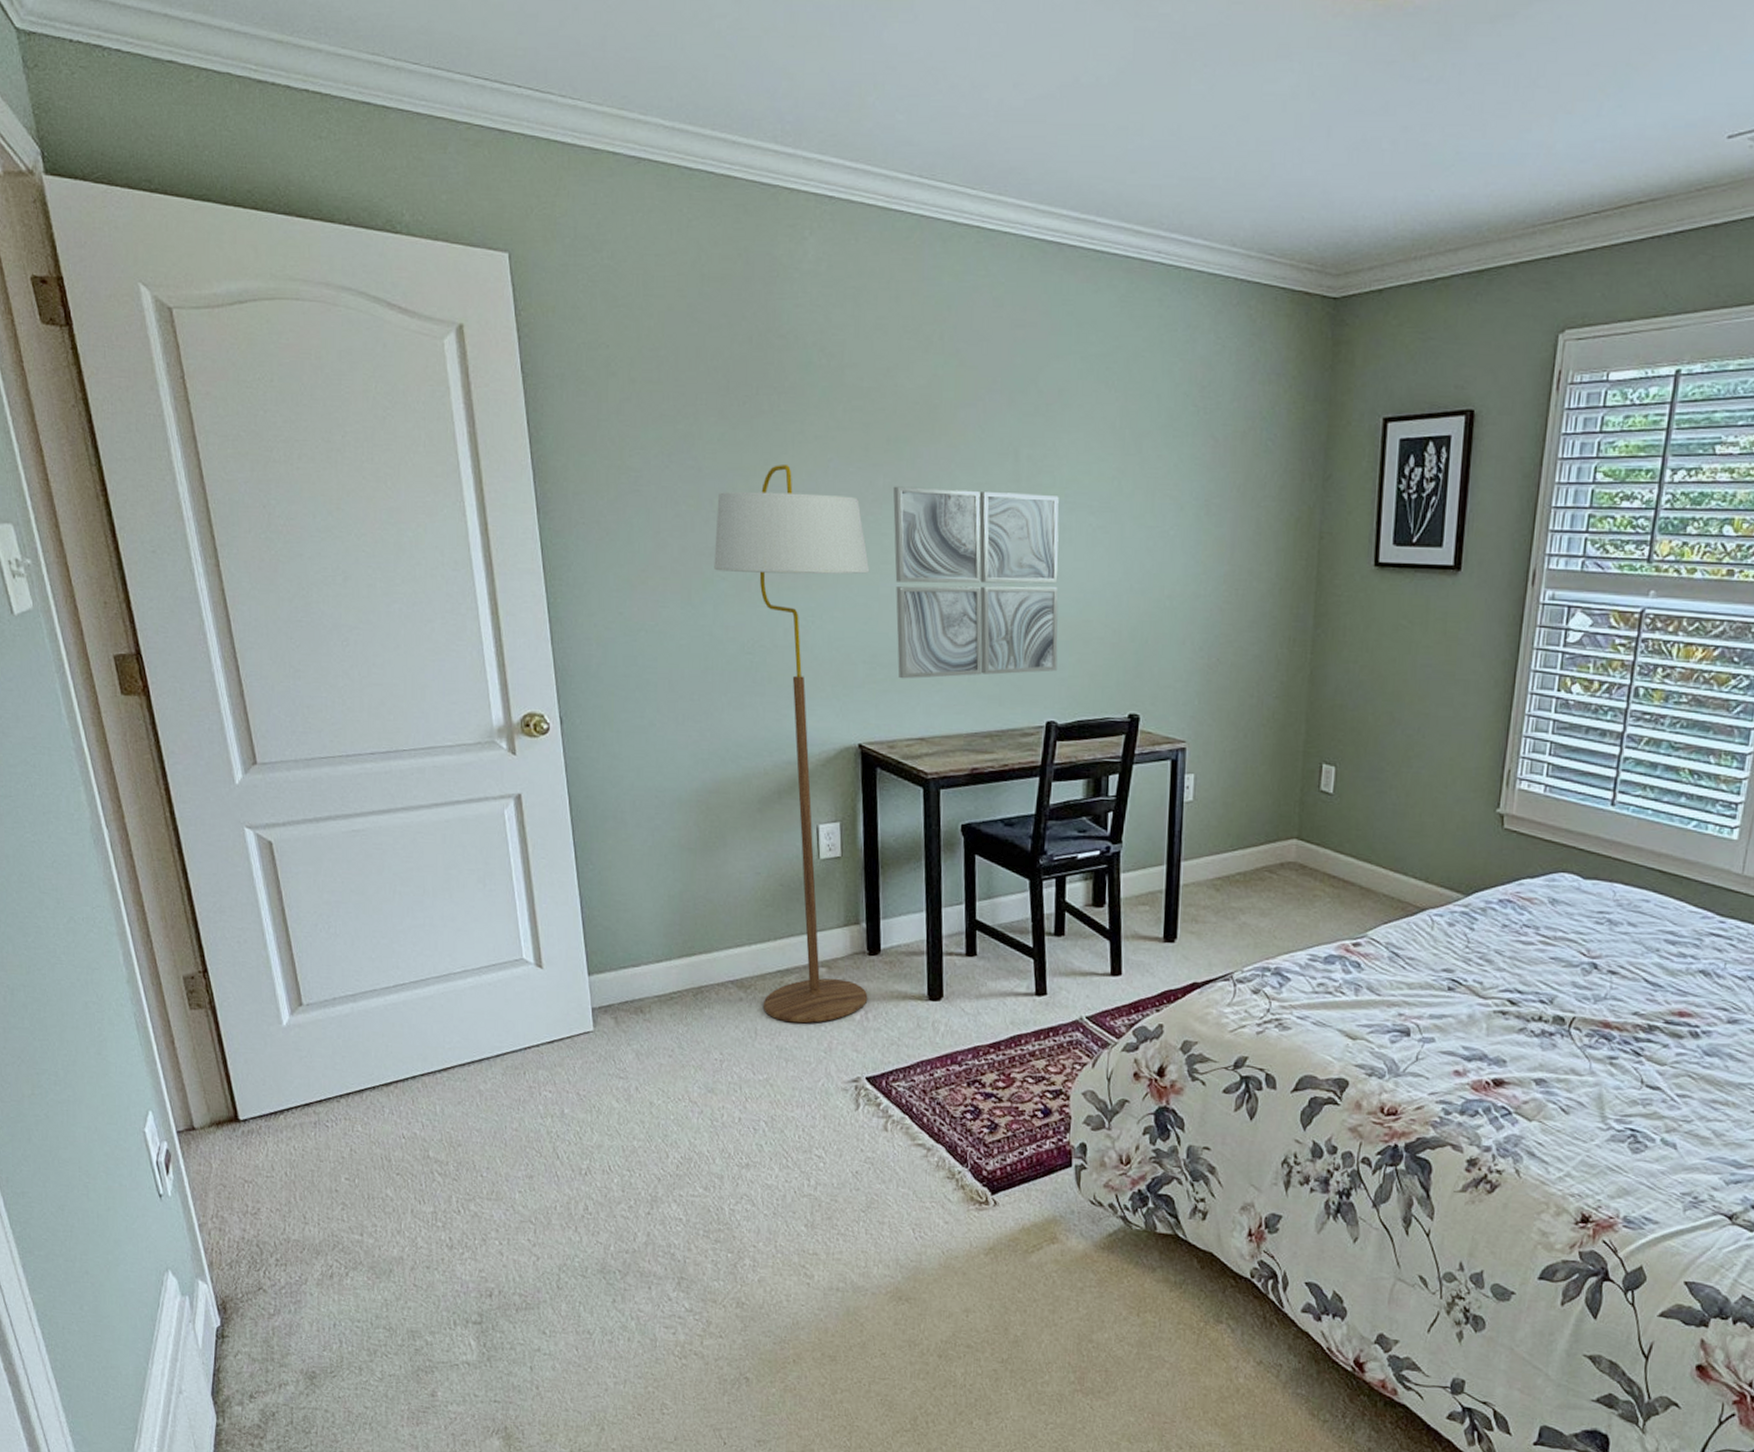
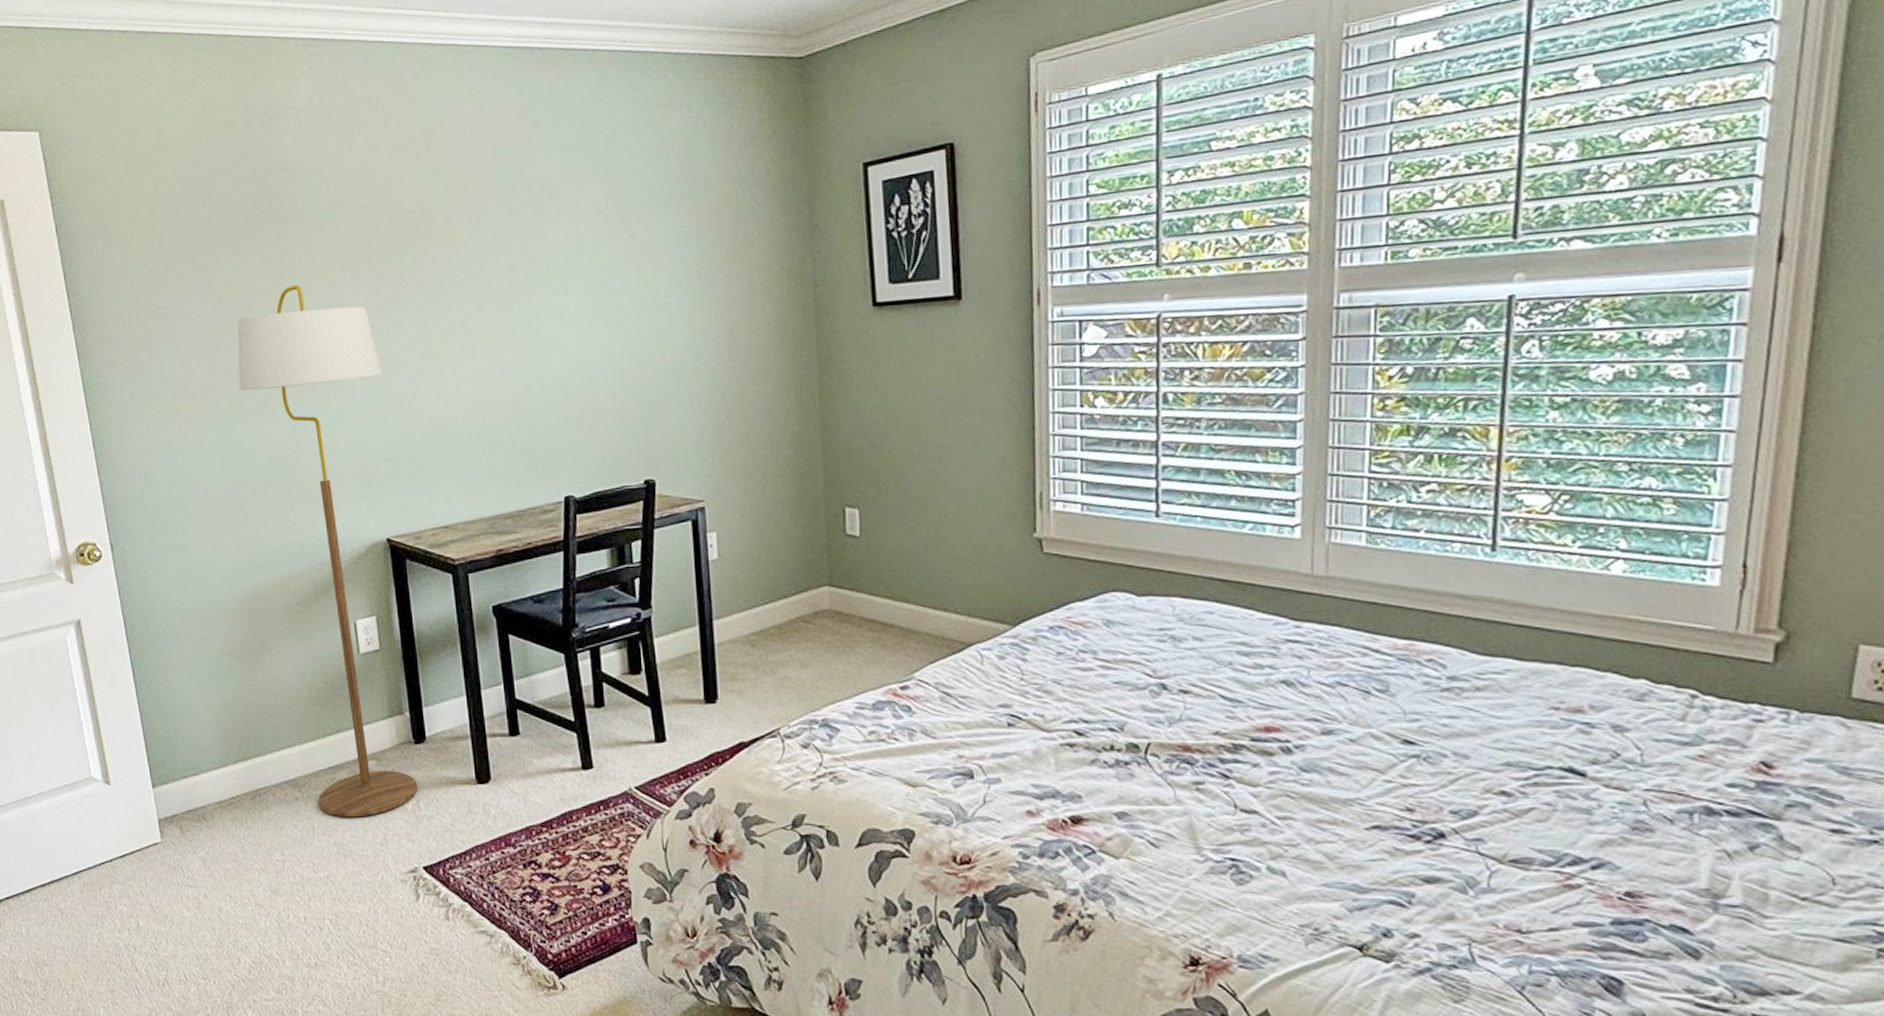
wall art: present [892,486,1059,679] -> none [397,280,569,472]

